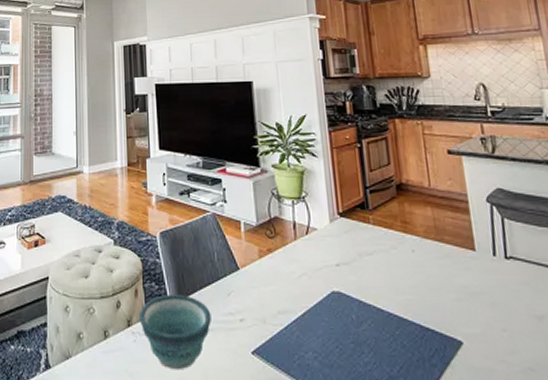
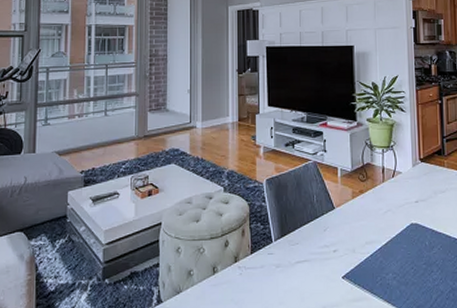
bowl: present [139,295,211,370] -> none [246,233,309,296]

